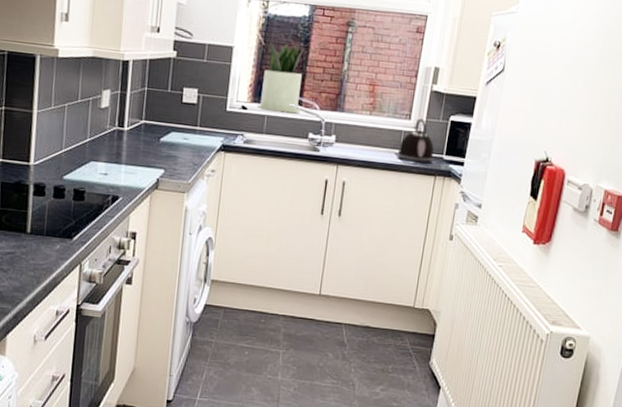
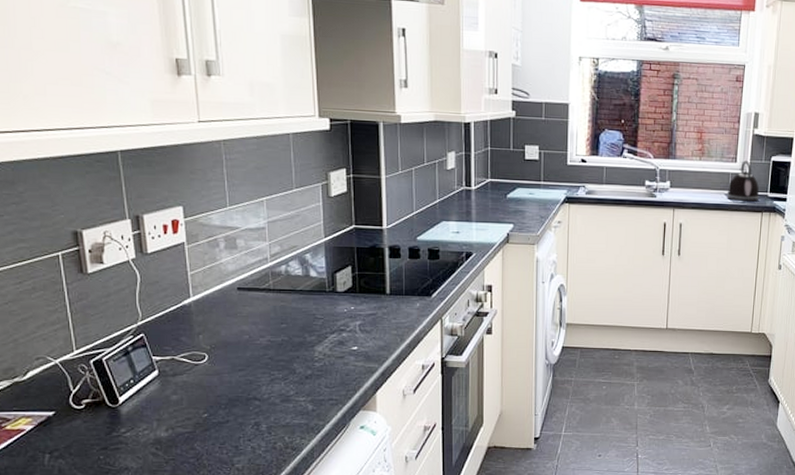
planter: present [256,41,305,114] -> none [595,96,637,164]

